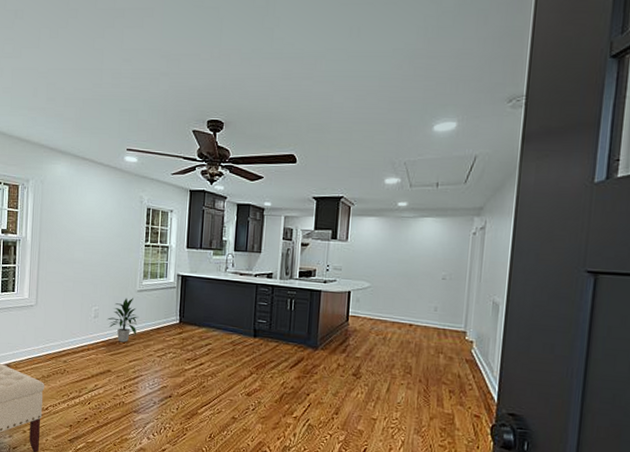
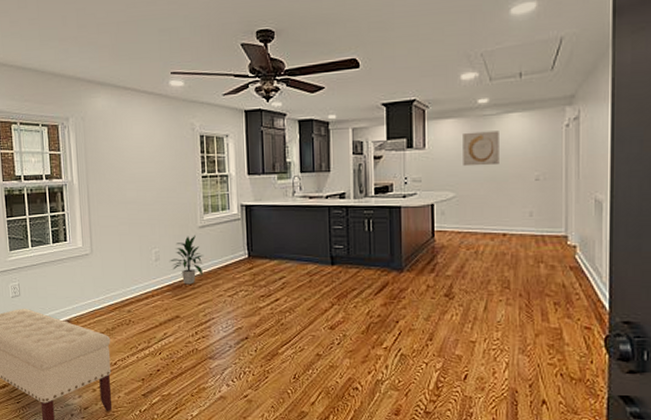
wall art: none [380,230,414,263] -> present [463,131,499,167]

